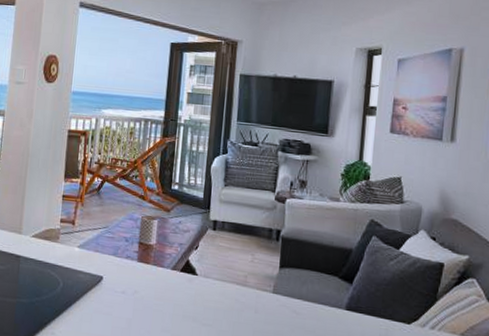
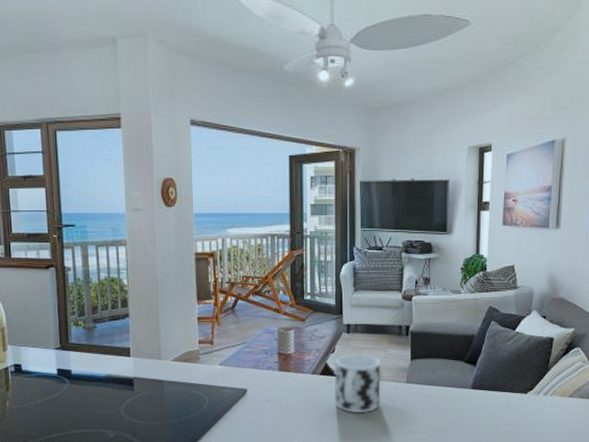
cup: none [194,252,247,321] -> present [335,353,381,414]

